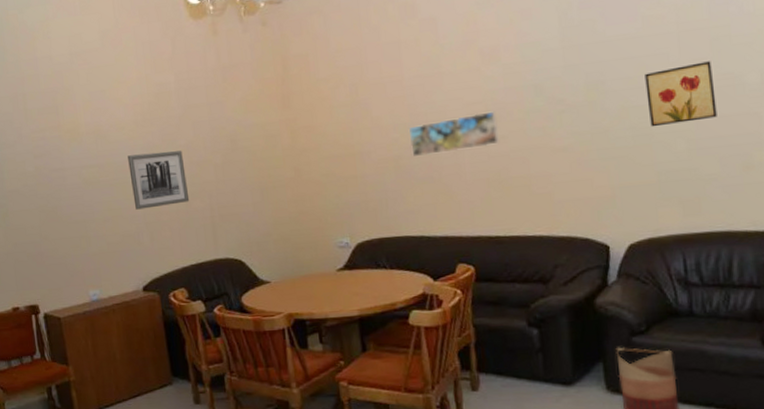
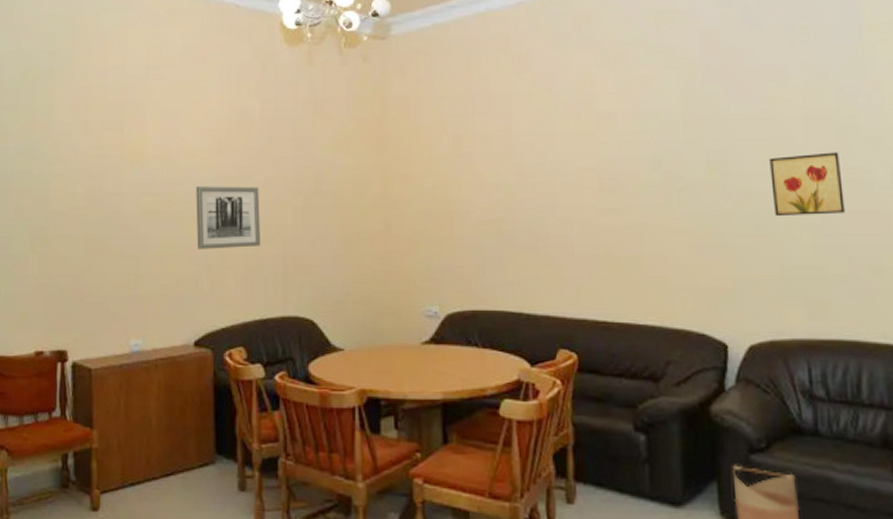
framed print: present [409,111,499,156] -> none [515,181,612,221]

